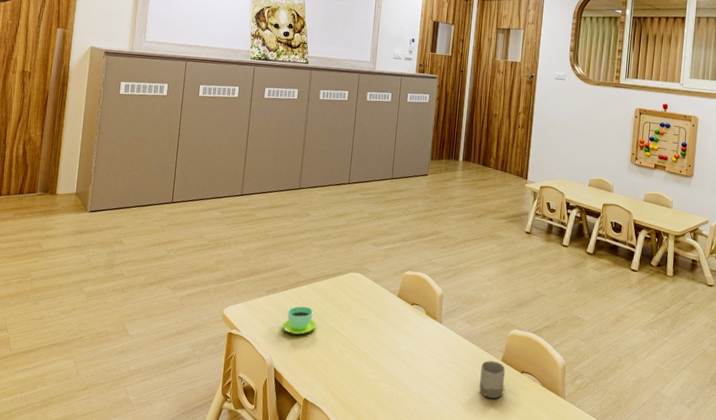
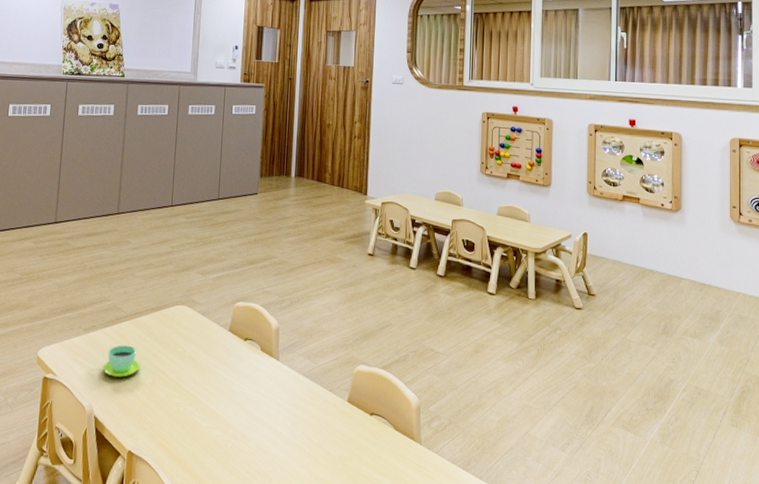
cup: present [479,361,506,398] -> none [324,402,353,445]

